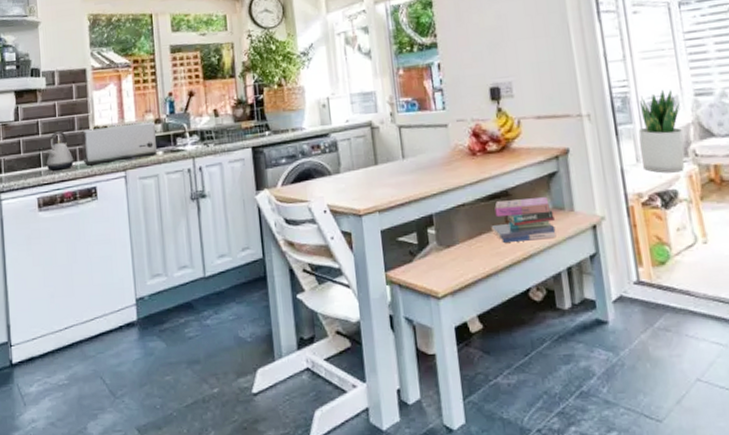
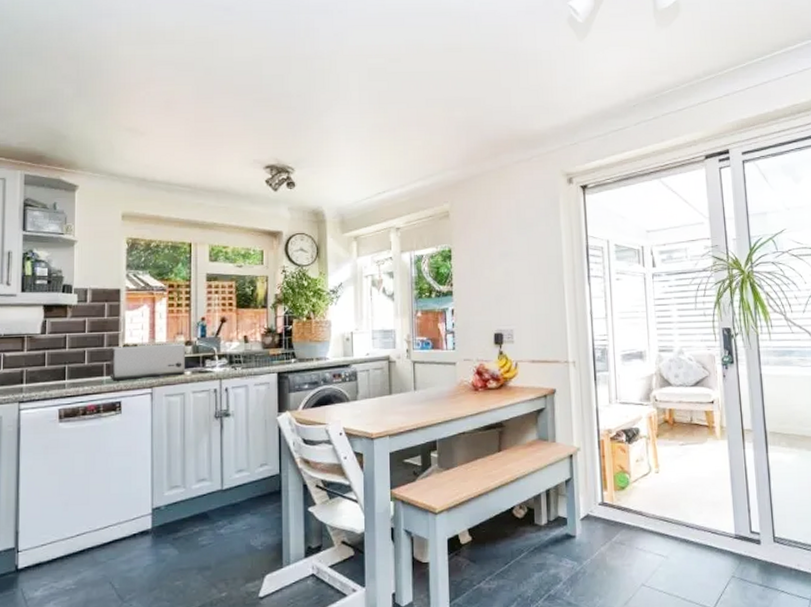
kettle: present [46,131,74,171] -> none [71,347,100,384]
books: present [491,197,557,243] -> none [486,429,540,467]
planter: present [638,89,685,173] -> none [612,344,648,414]

